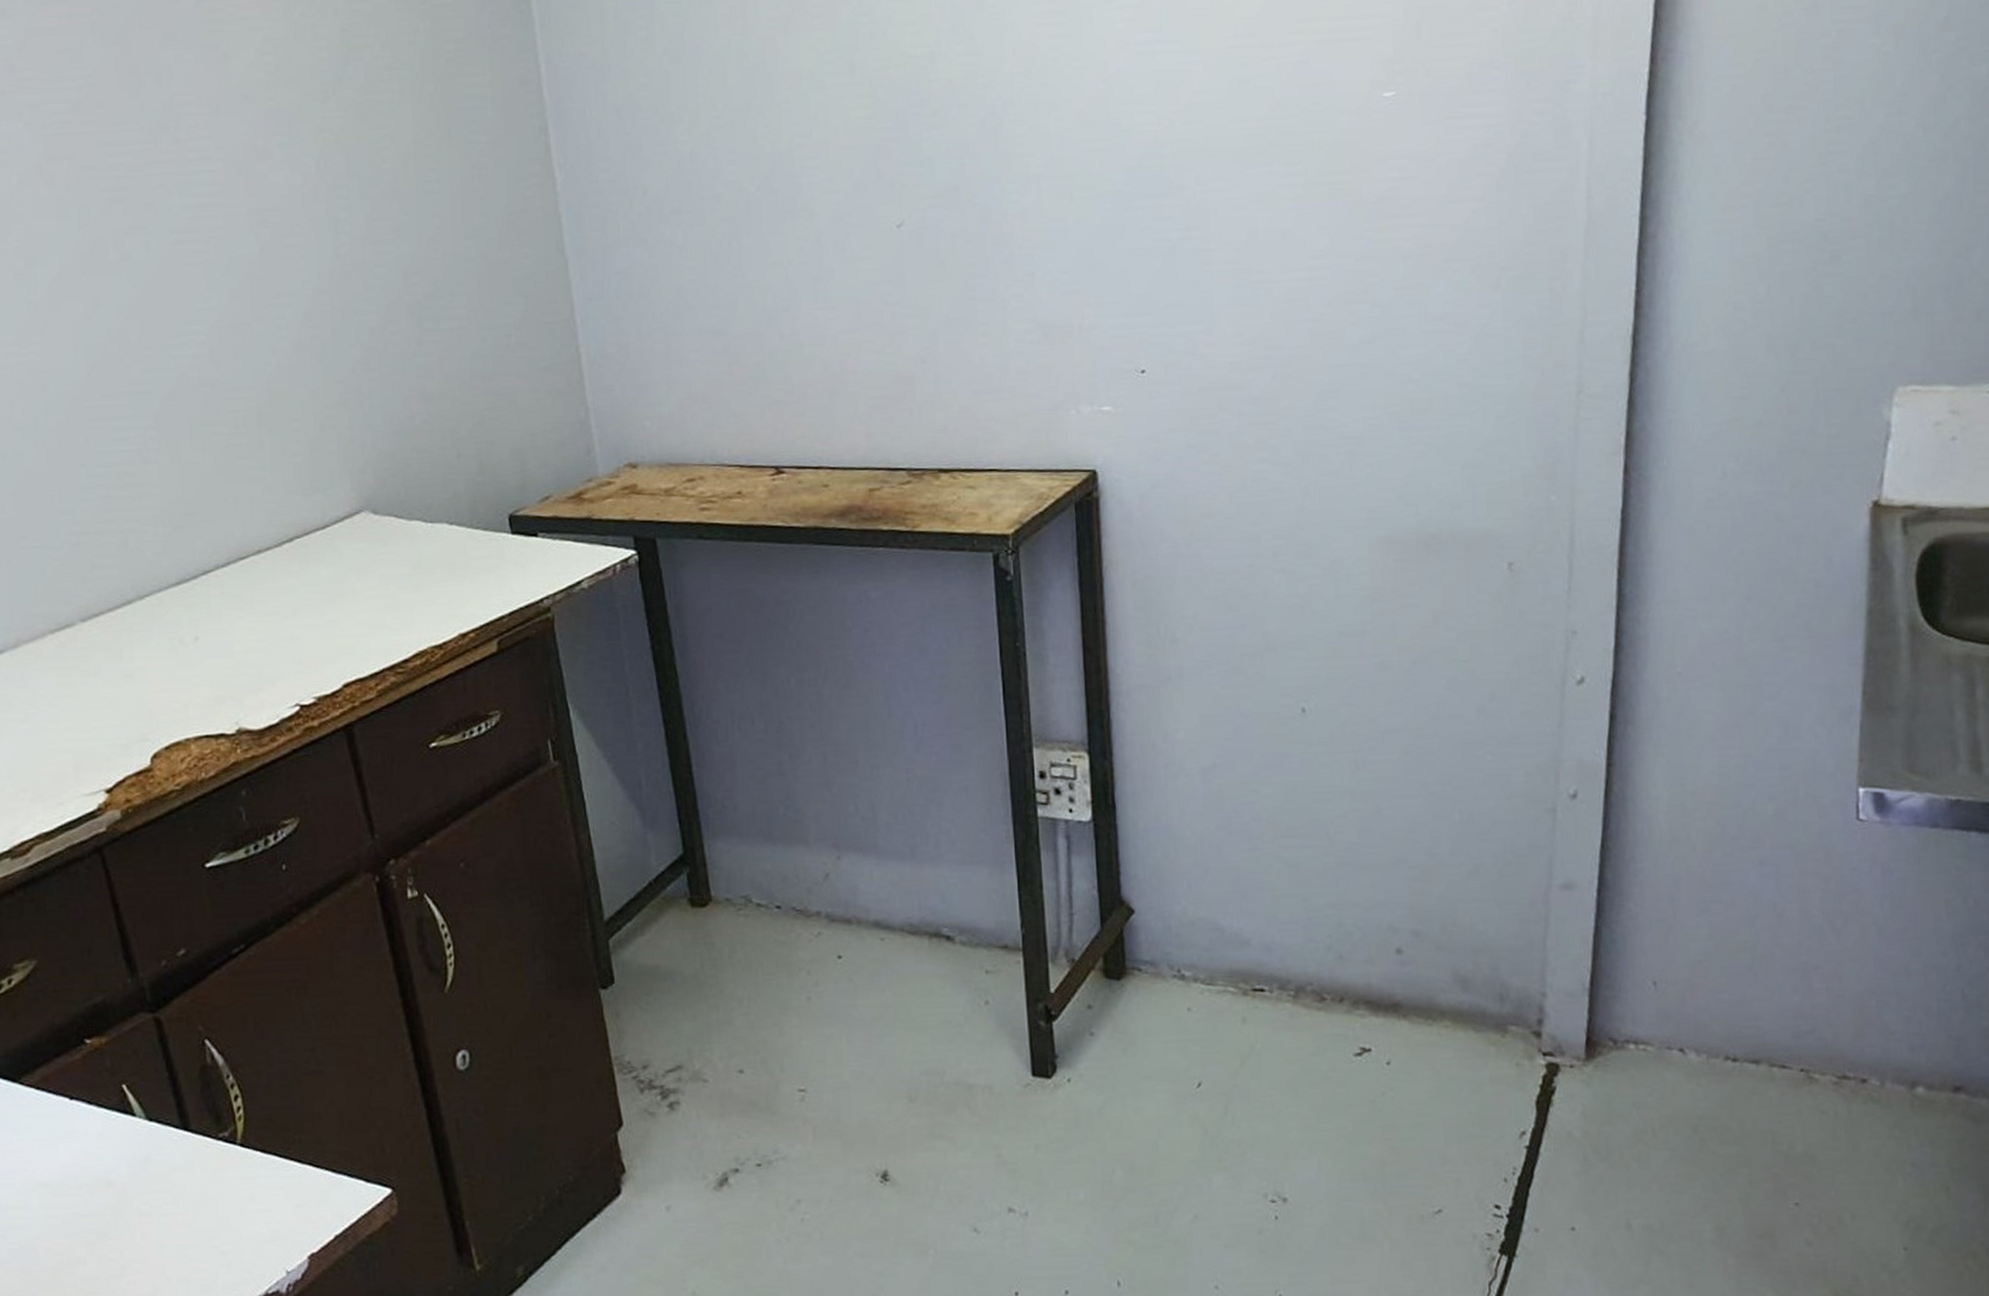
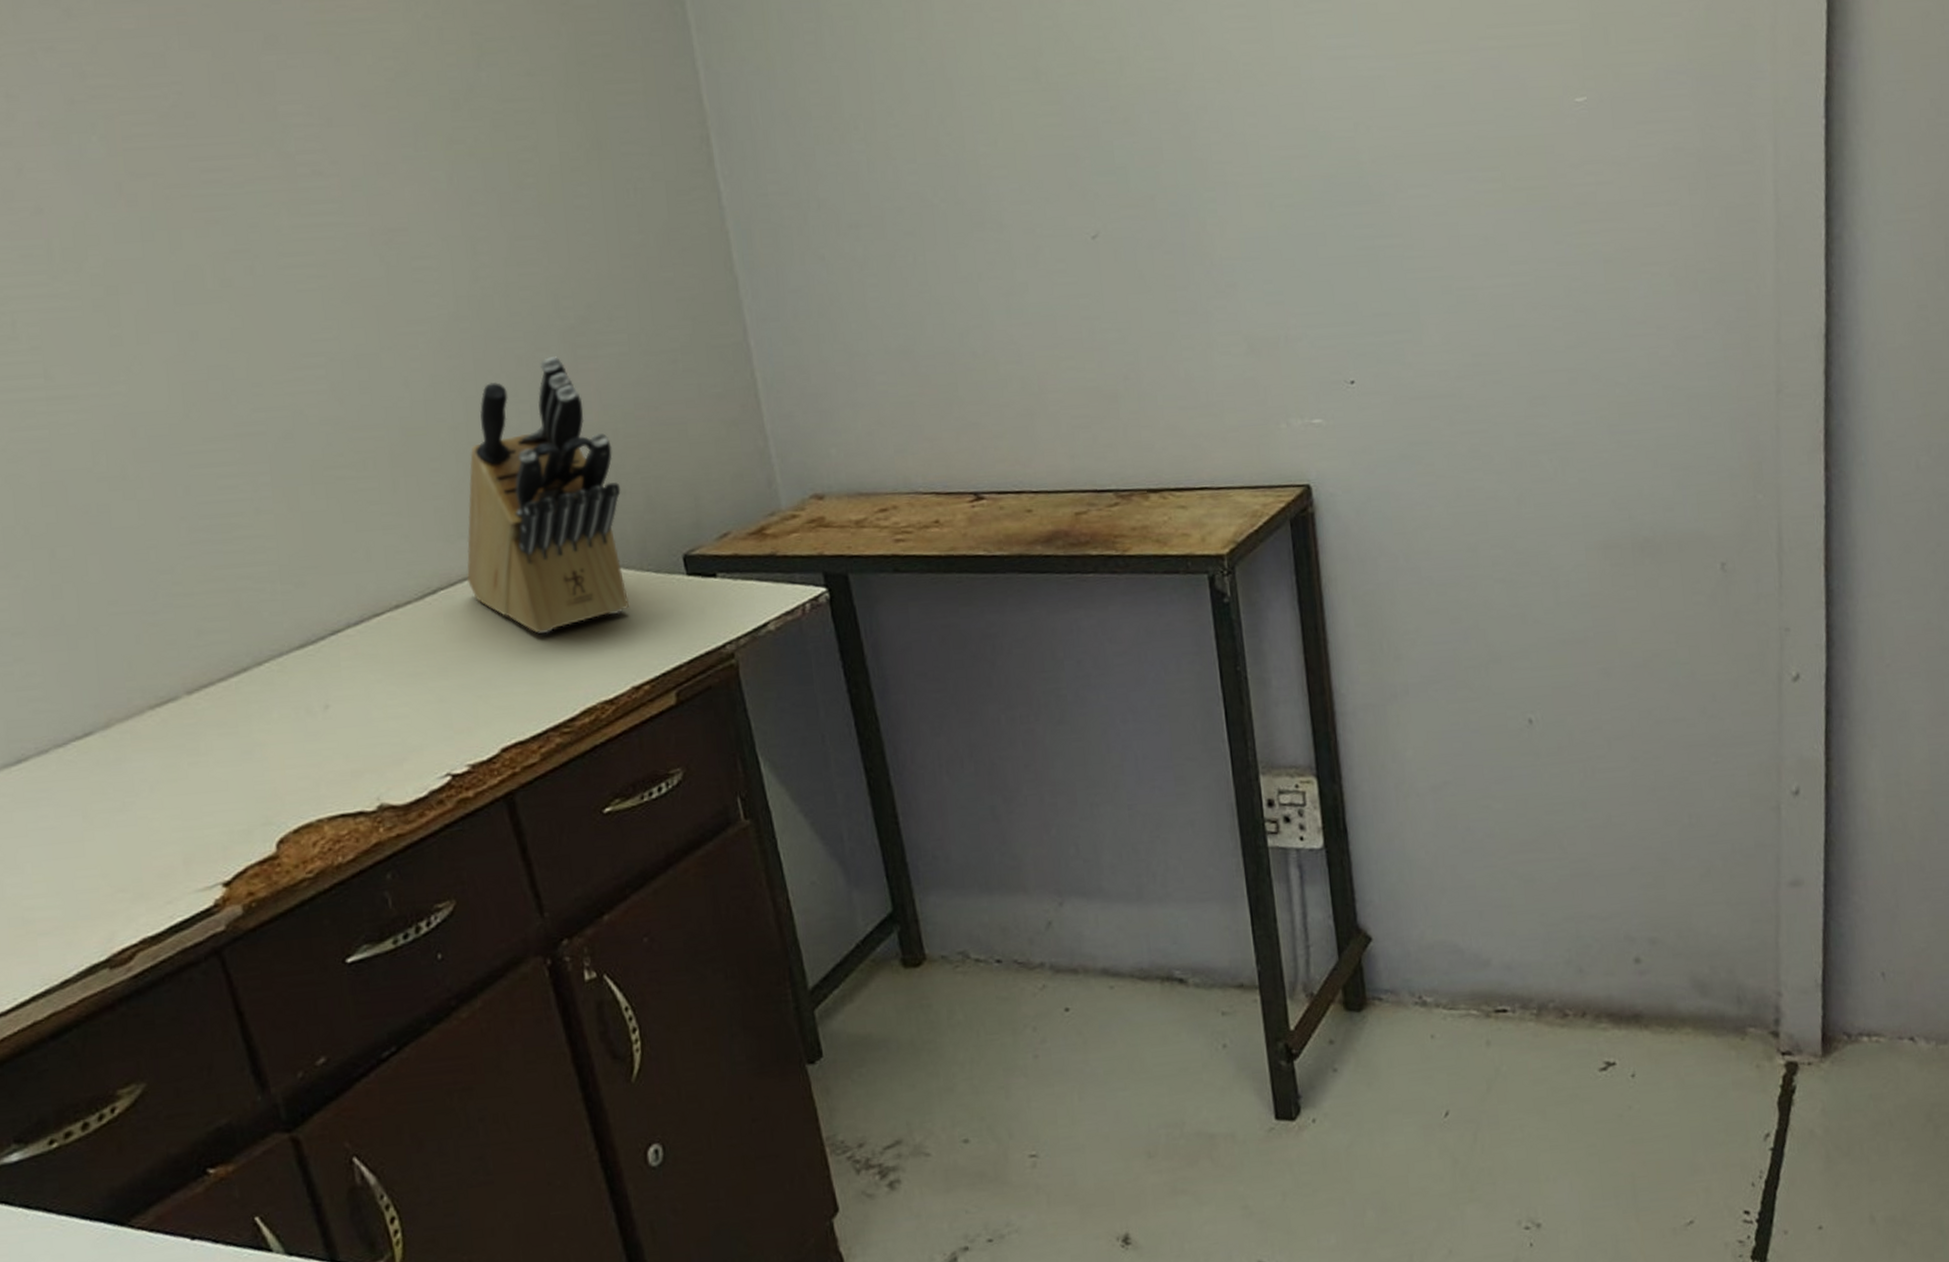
knife block: none [320,329,460,582] -> present [467,356,630,634]

